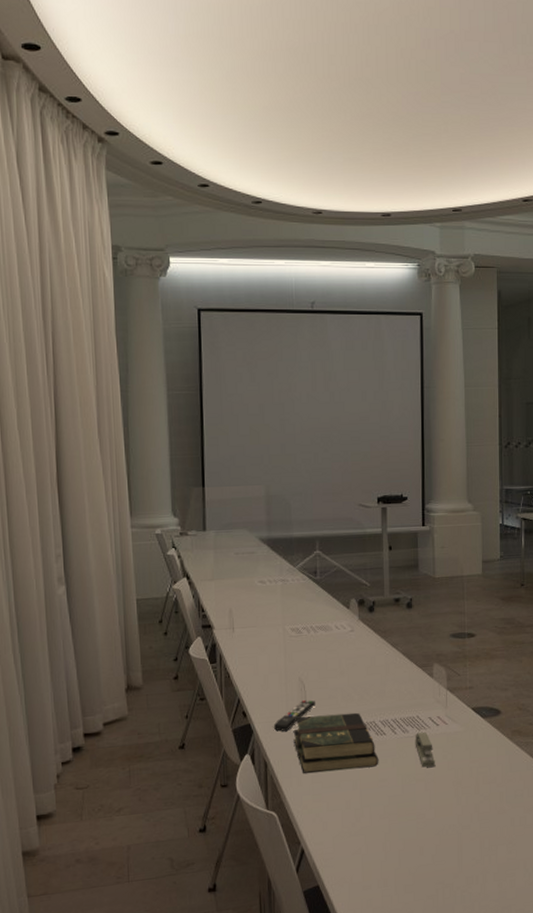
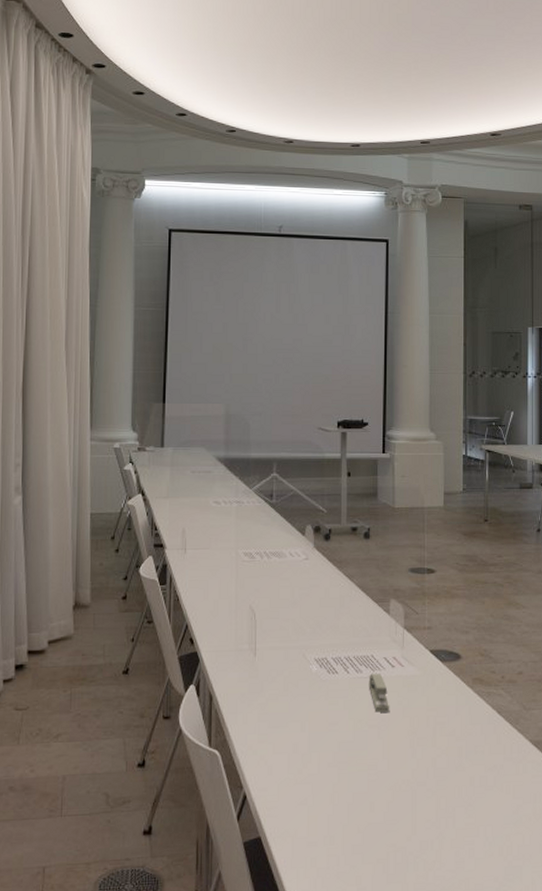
remote control: present [273,700,315,731] -> none [220,630,265,662]
book: present [293,712,379,773] -> none [241,647,330,710]

